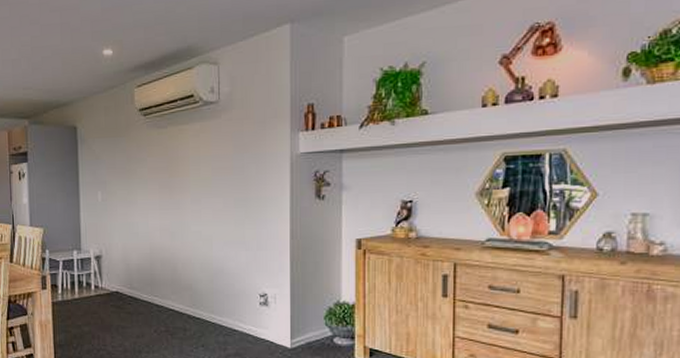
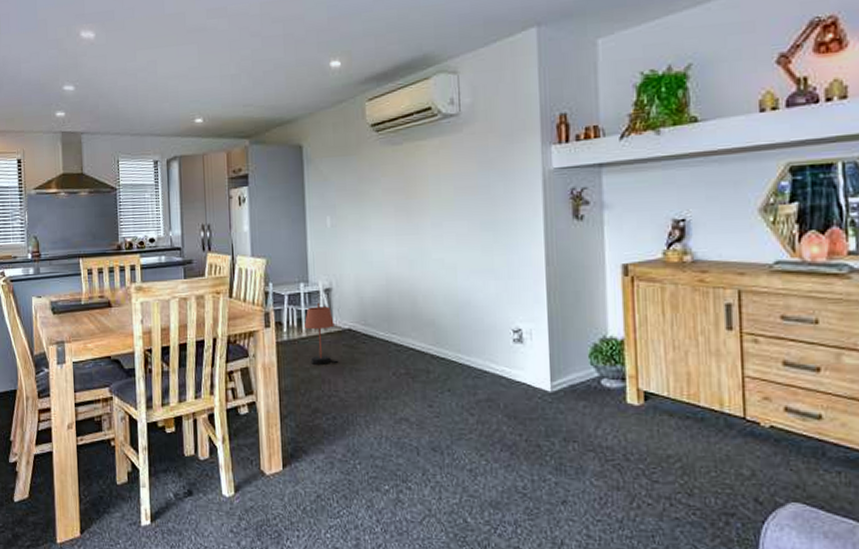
table lamp: none [77,268,107,322] -> present [305,302,339,364]

